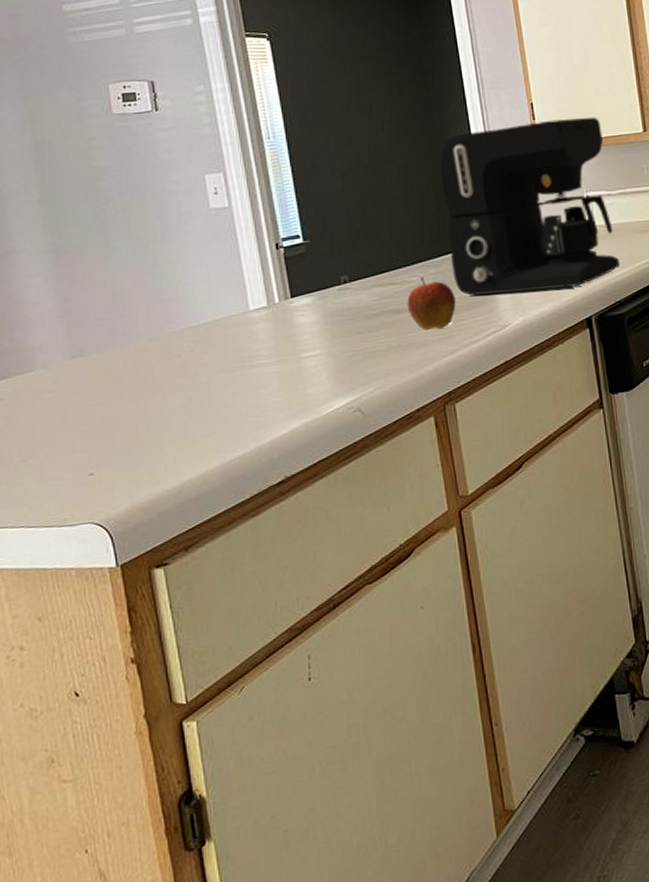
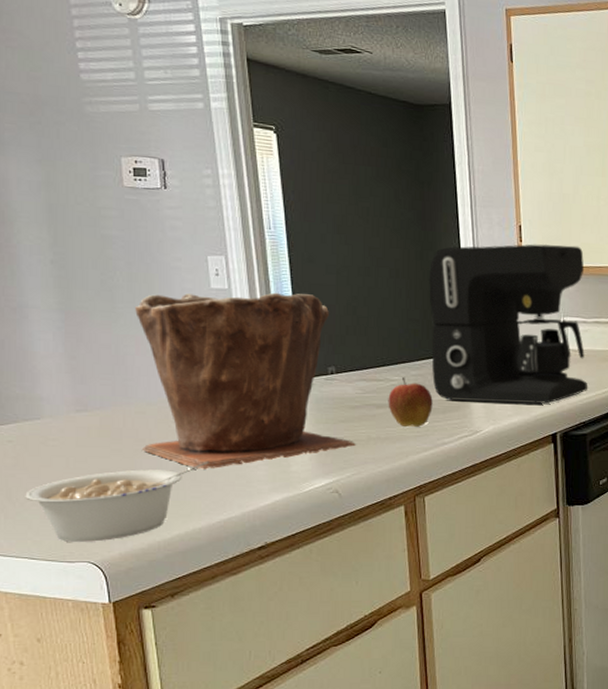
legume: none [19,394,219,503] -> present [25,461,209,542]
plant pot: none [131,202,376,404] -> present [135,292,356,470]

